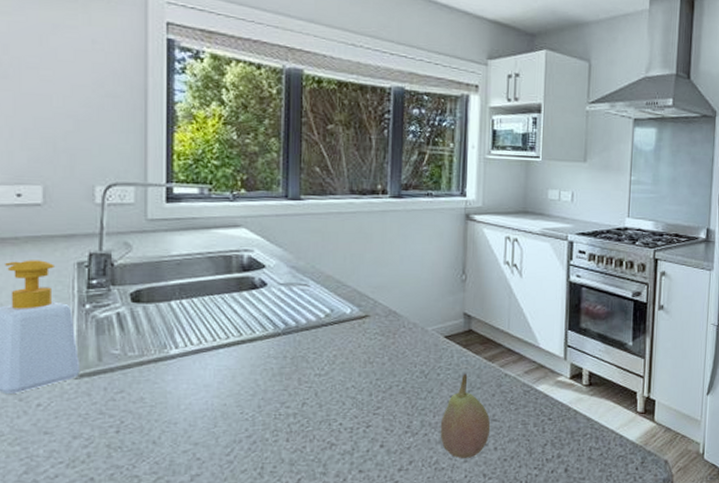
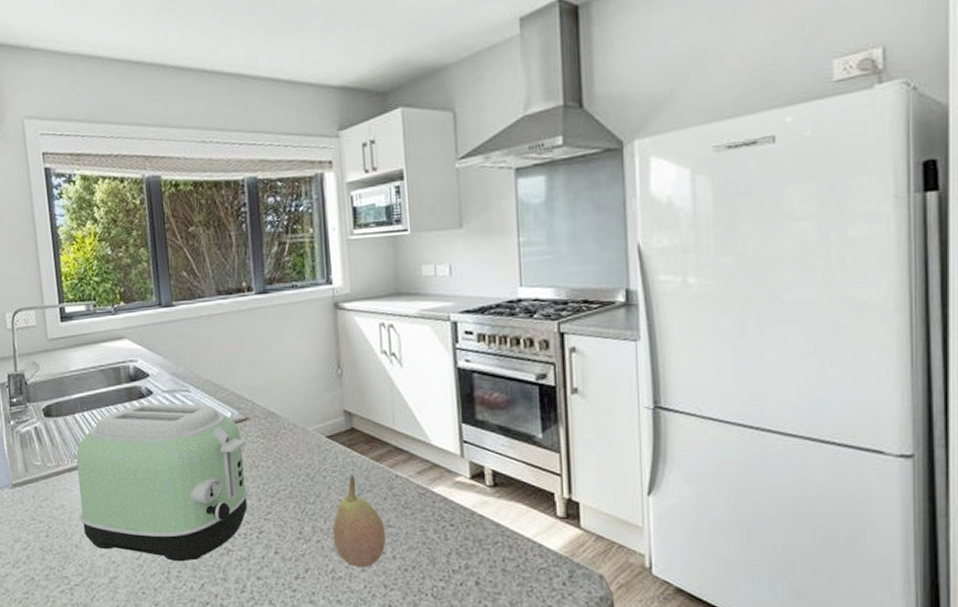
toaster: none [161,295,364,457] -> present [76,403,249,562]

